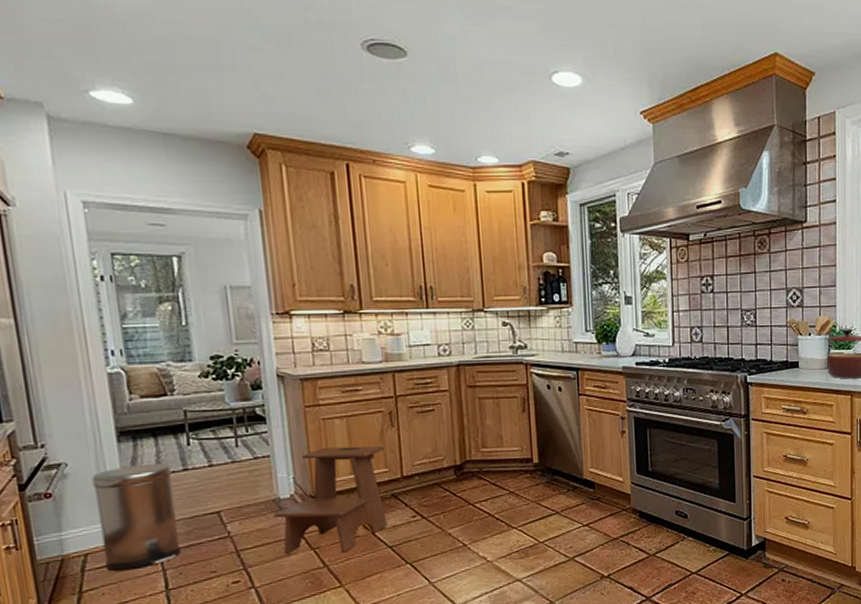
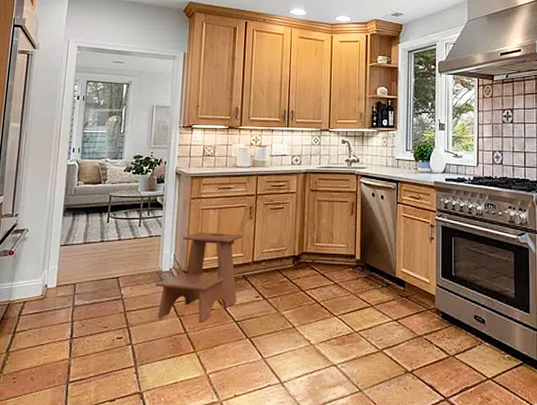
pedal bin: present [91,462,181,572] -> none [35,234,93,319]

